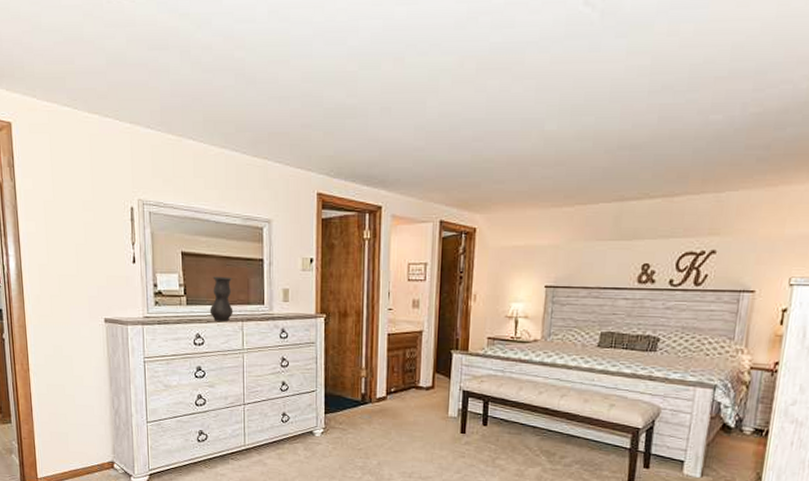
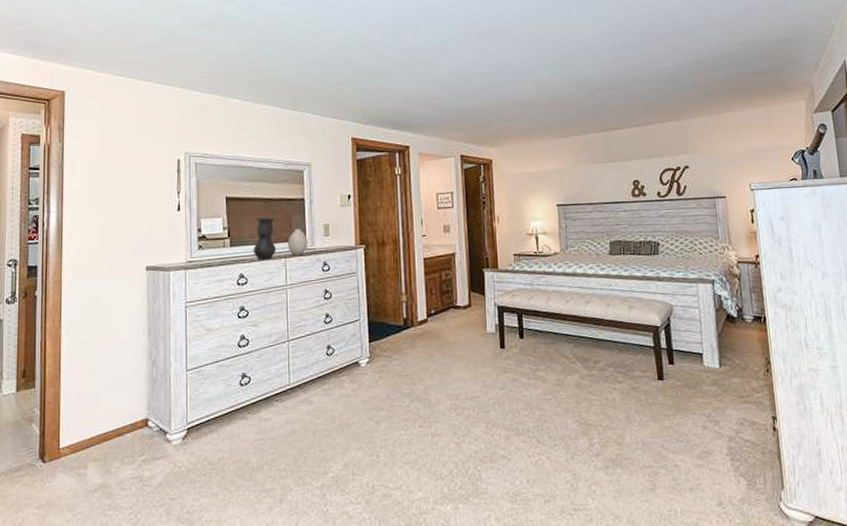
vase: none [245,292,266,320] -> present [287,229,308,256]

